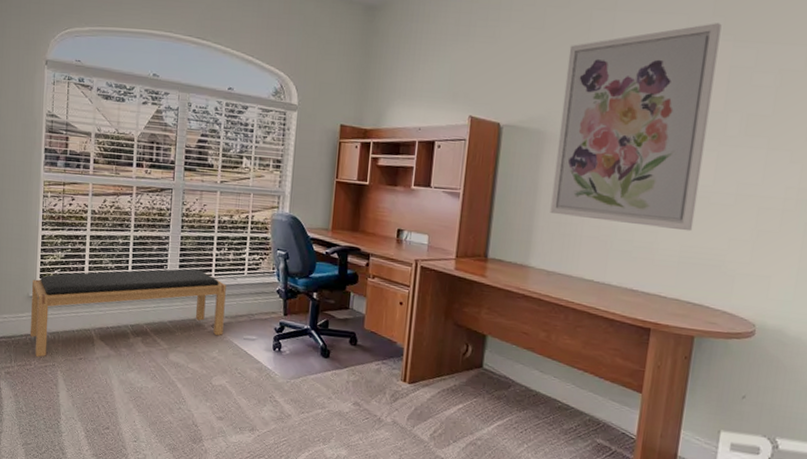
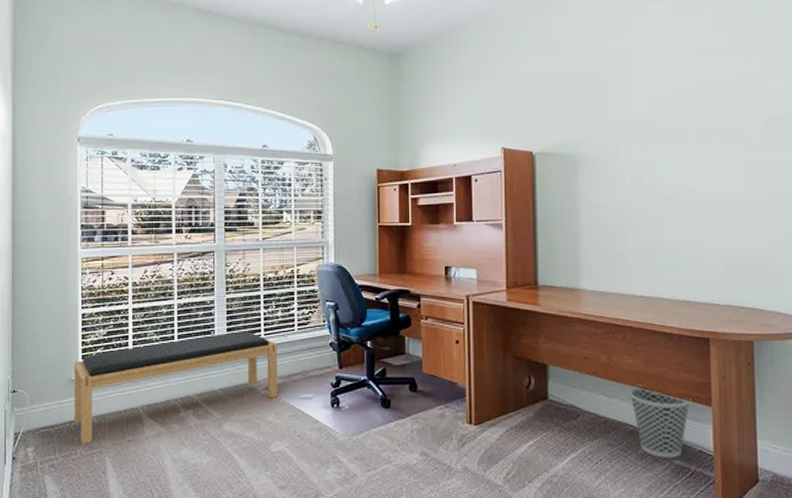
wall art: present [550,23,722,232] -> none [588,37,733,237]
wastebasket: none [562,364,623,437] -> present [629,385,692,458]

